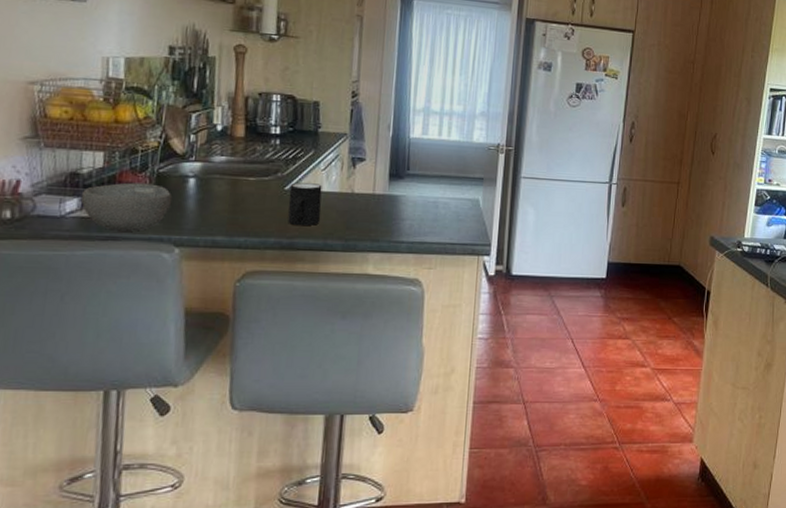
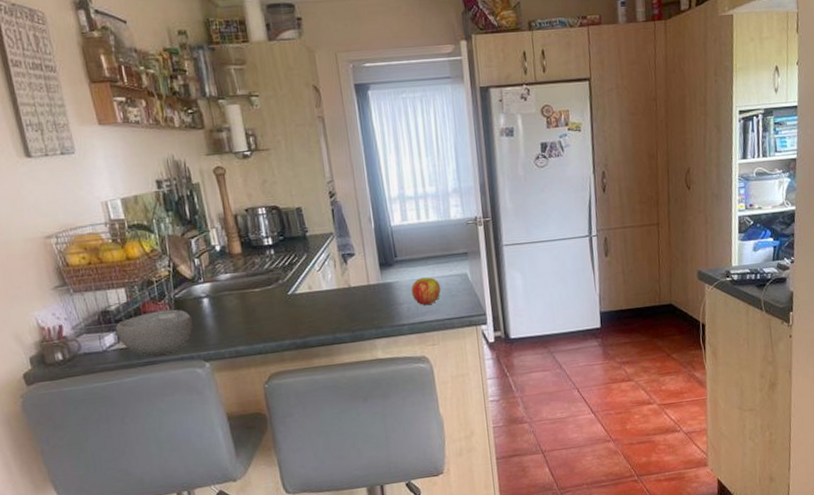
mug: present [288,182,322,226] -> none [292,284,326,326]
apple: none [417,196,449,225] -> present [411,277,441,305]

